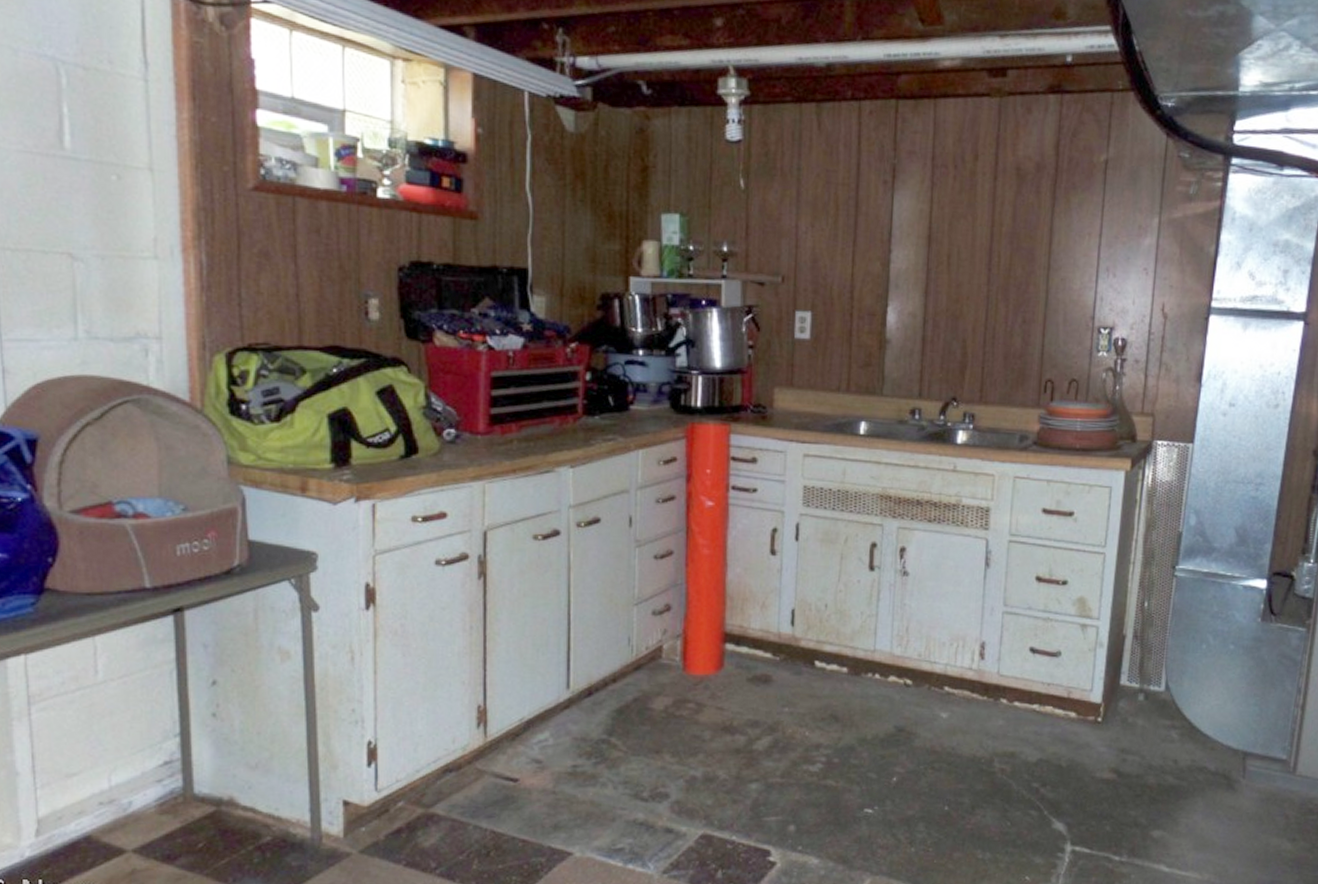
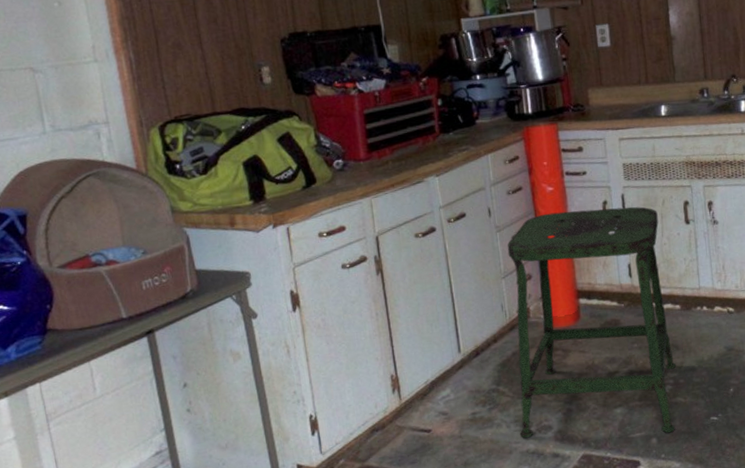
stool: none [629,533,837,822] -> present [507,206,677,438]

